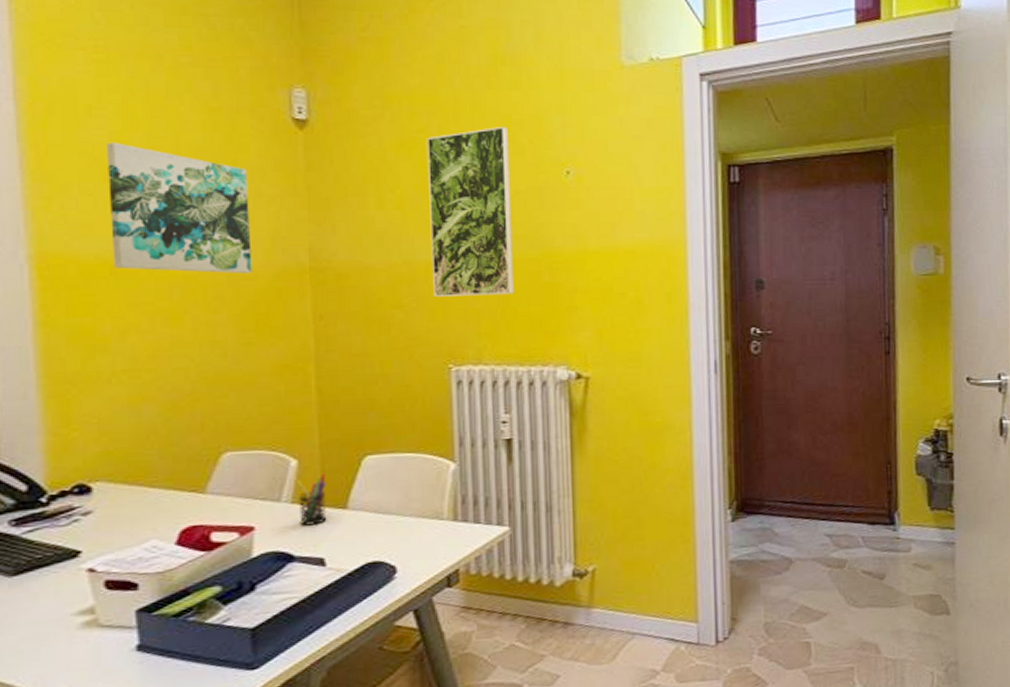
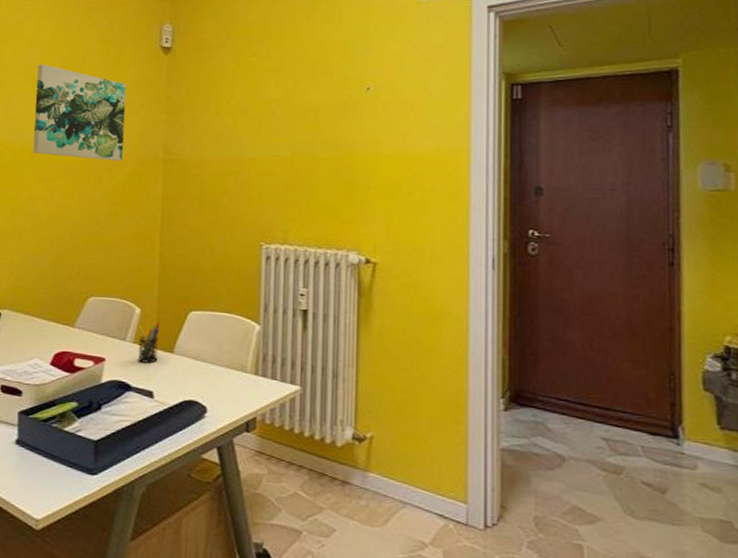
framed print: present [426,126,514,297] -> none [253,51,321,188]

